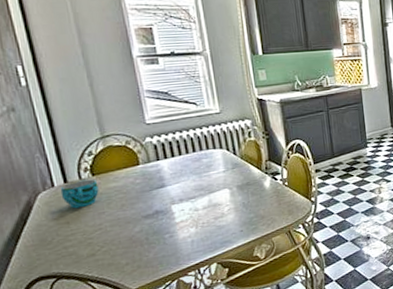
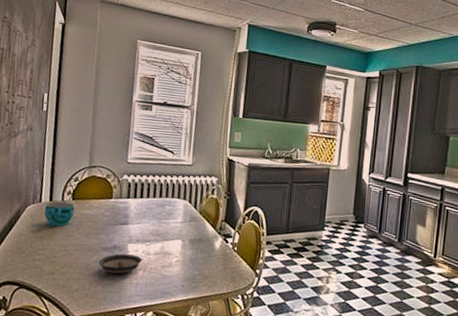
saucer: none [143,214,192,239] -> present [98,253,142,274]

